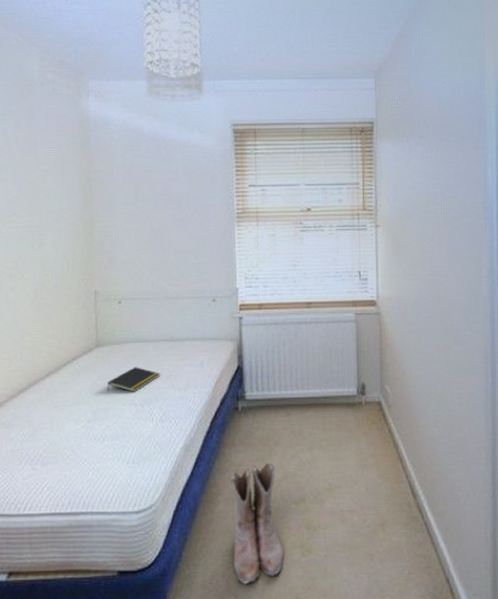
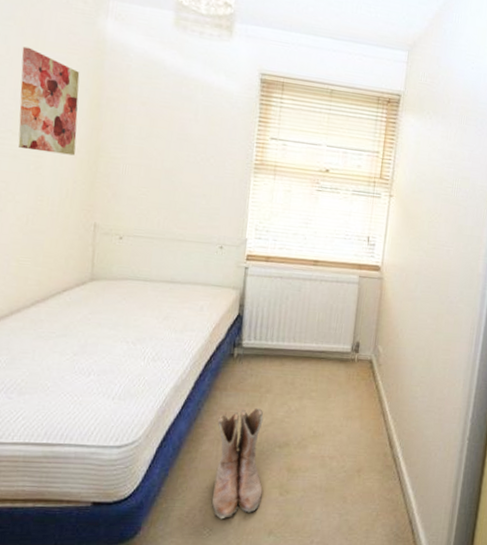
wall art: none [19,136,72,230] -> present [18,46,80,156]
notepad: present [107,367,160,392] -> none [98,305,157,330]

